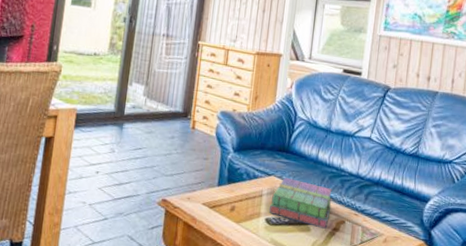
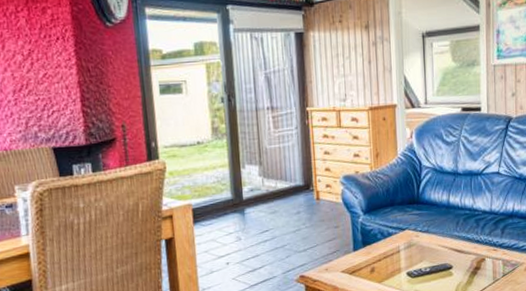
books: present [268,177,332,229] -> none [408,228,470,270]

